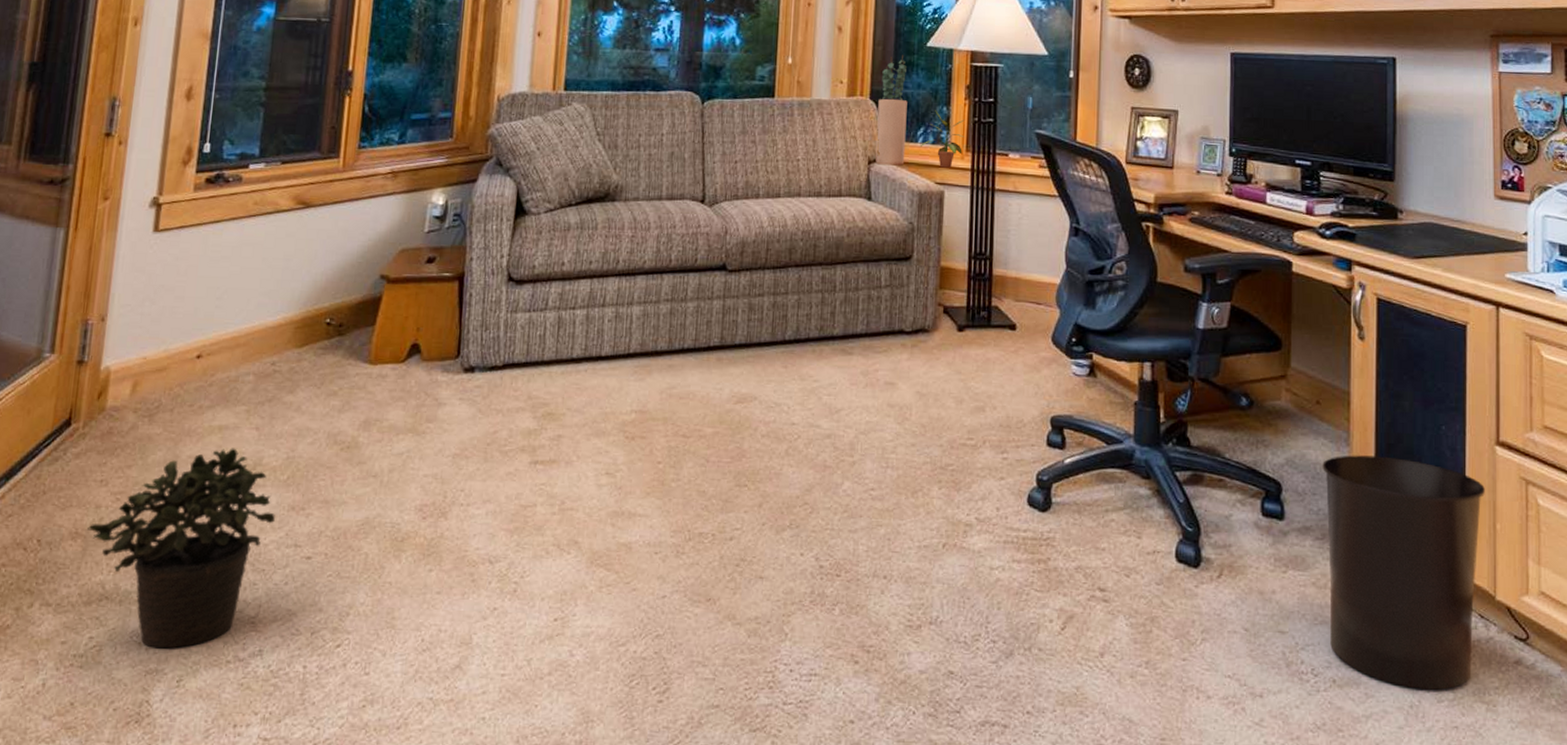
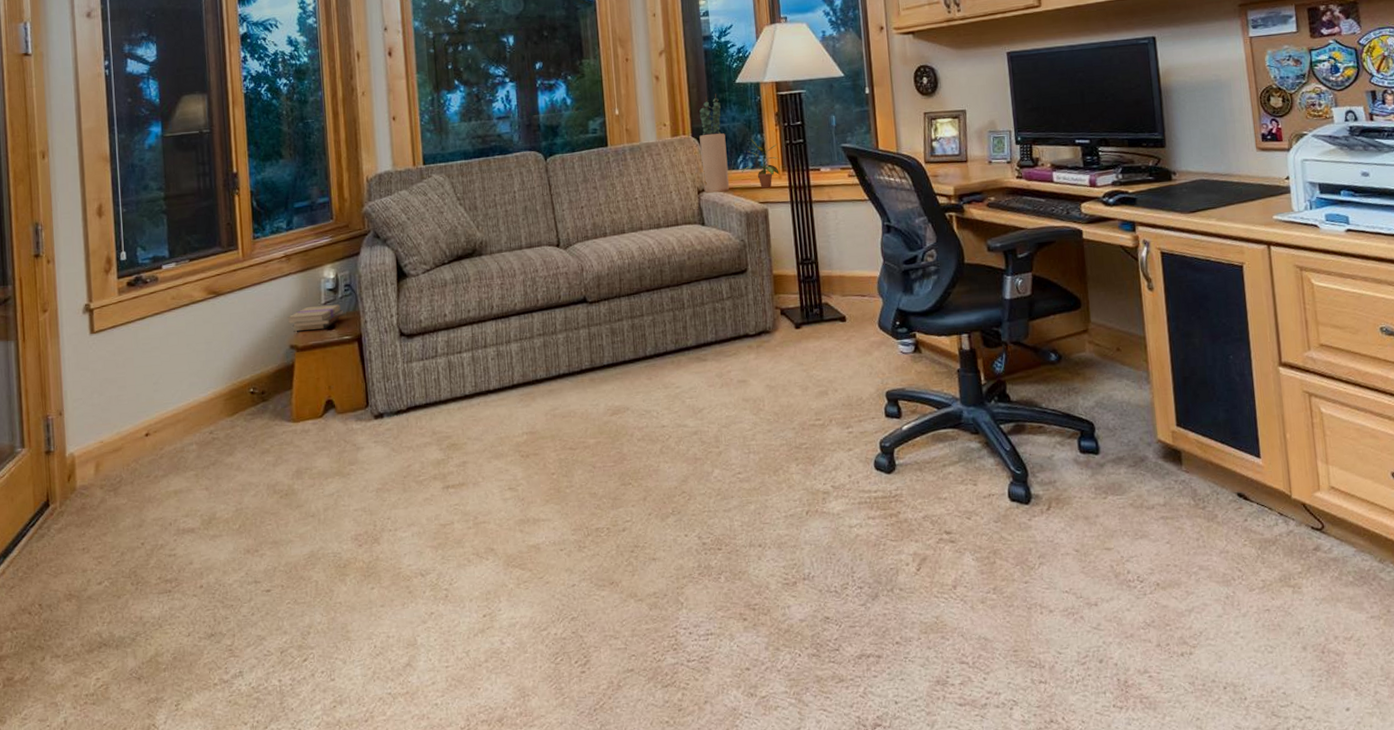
potted plant: present [87,448,276,649] -> none [79,507,236,681]
books: none [383,234,449,262] -> present [288,304,344,332]
waste bin: present [1322,455,1485,690] -> none [1128,388,1277,583]

